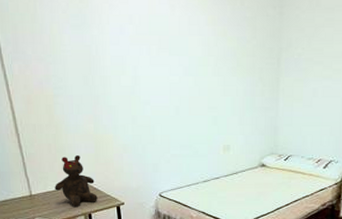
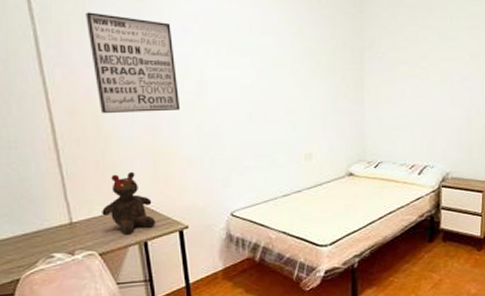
wall art: none [37,12,118,104] -> present [85,12,181,113]

